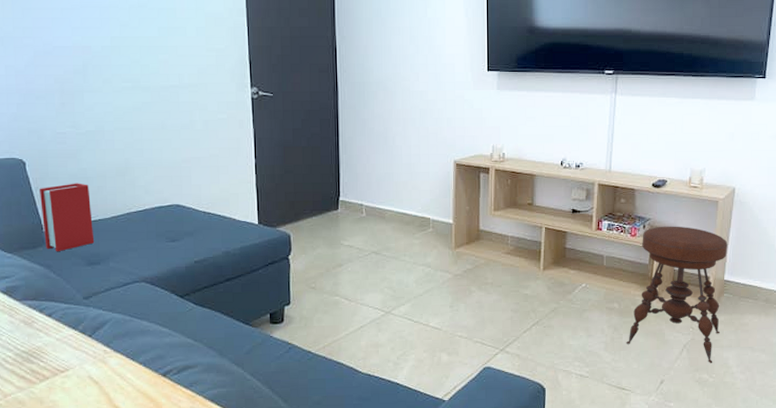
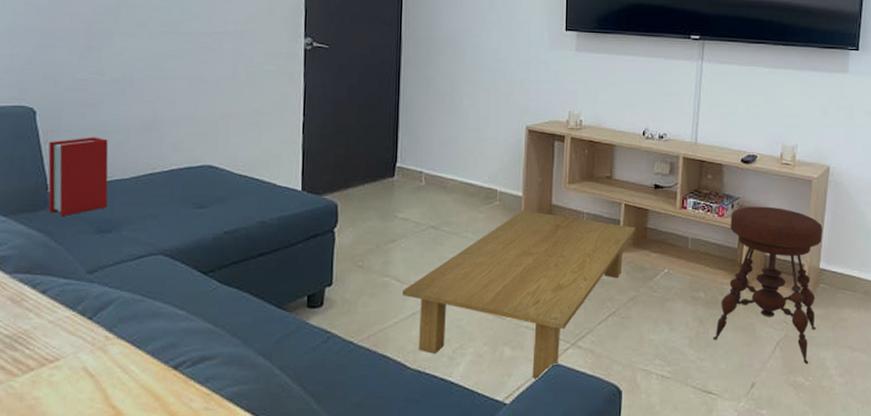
coffee table: none [351,236,556,381] -> present [402,211,636,380]

